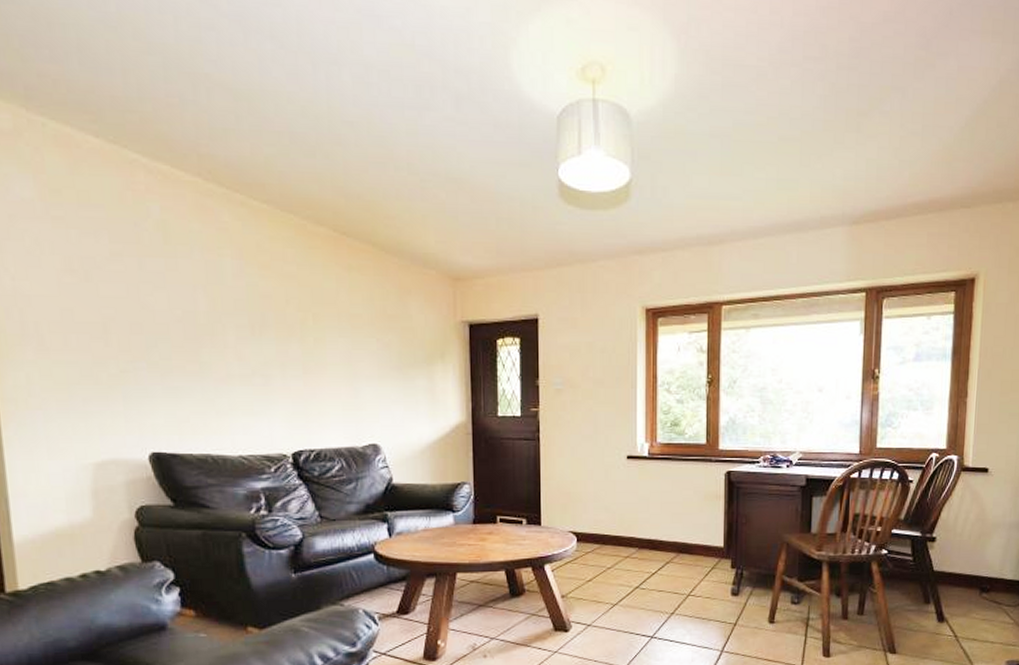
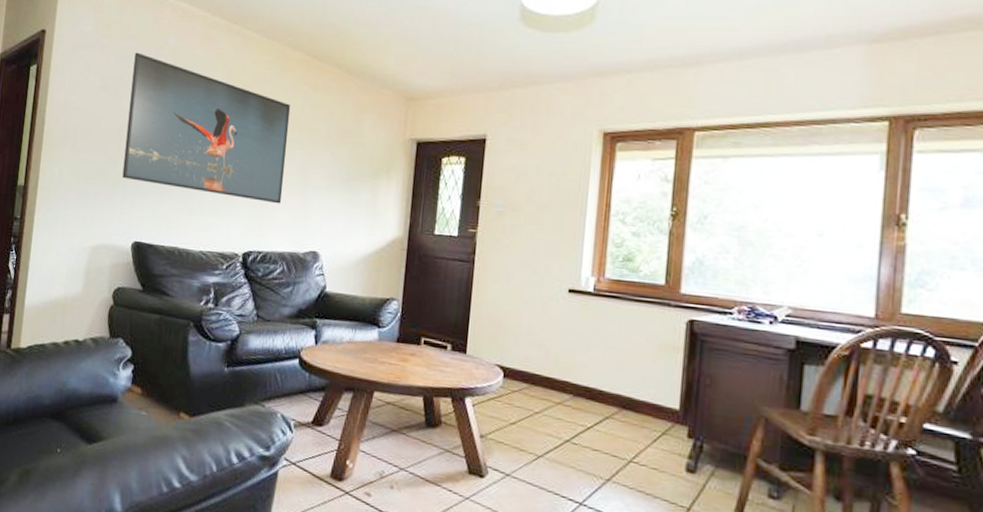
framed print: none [105,225,329,397] -> present [122,52,291,204]

